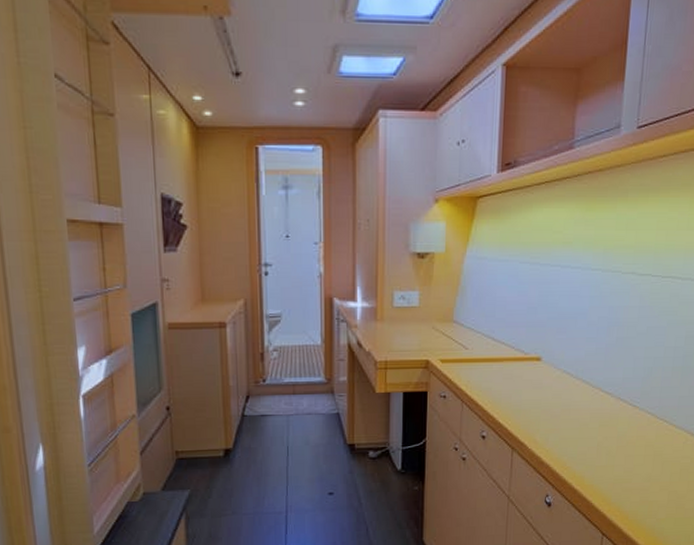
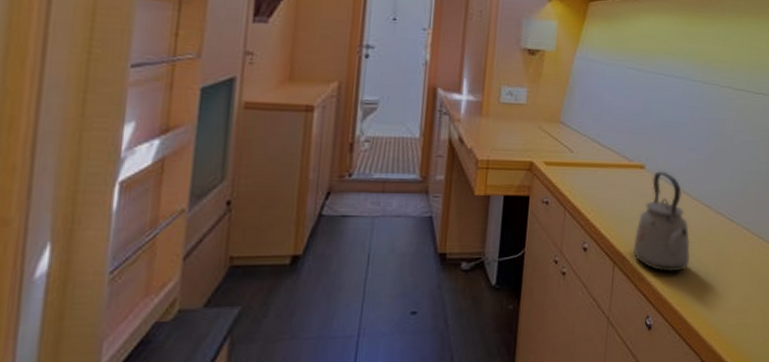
kettle: none [531,362,590,456] -> present [633,171,691,272]

